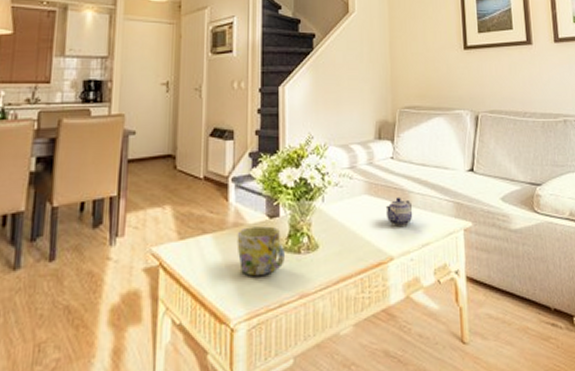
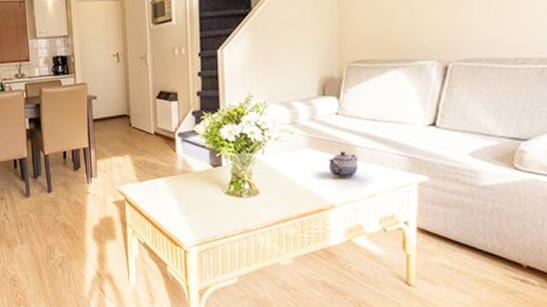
mug: present [237,226,284,276] -> none [185,174,228,212]

